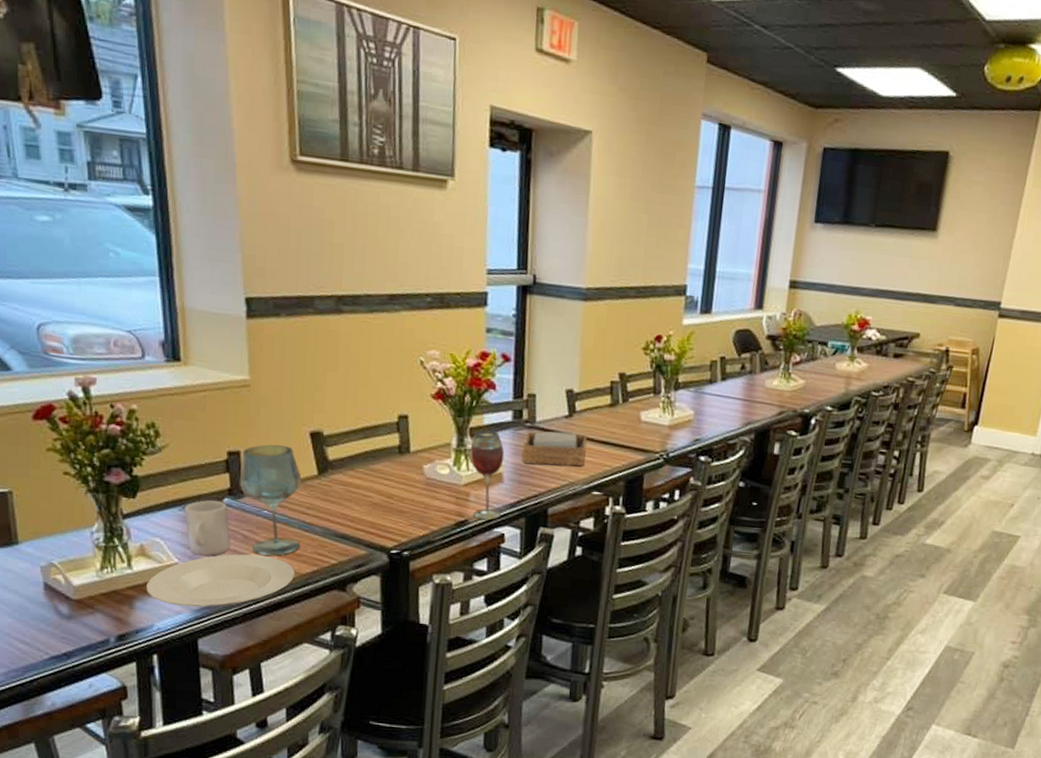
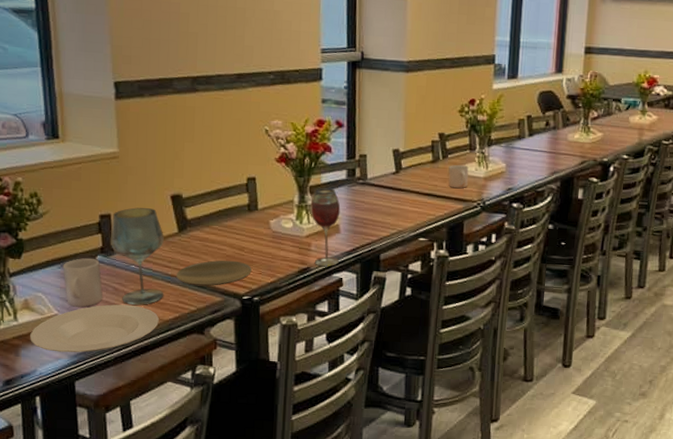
plate: none [315,508,402,538] -> present [176,260,252,287]
napkin holder: present [522,431,587,467] -> none [356,186,413,217]
cup: none [627,410,652,437] -> present [448,165,469,189]

